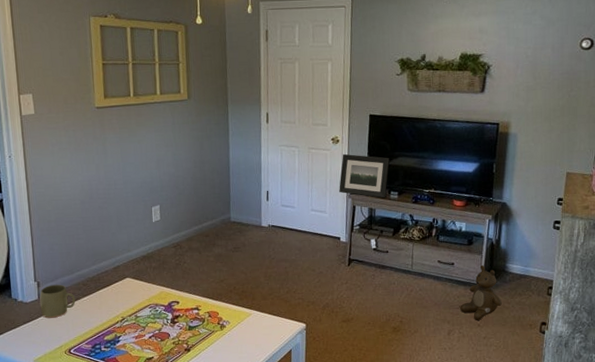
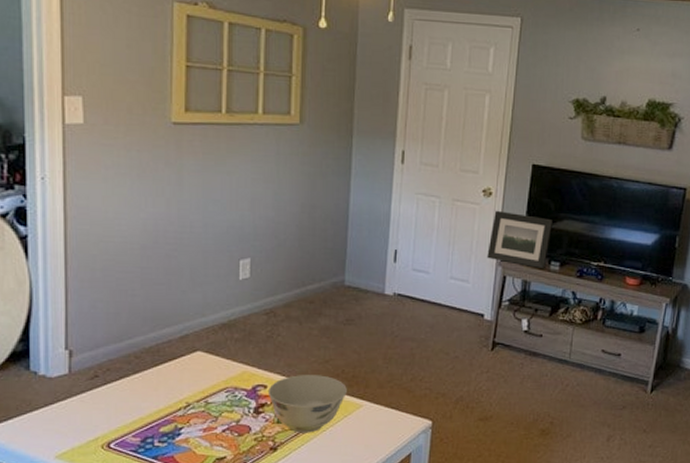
mug: present [39,284,76,318] -> none [70,355,123,400]
bowl: none [180,291,239,337] -> present [267,375,347,433]
teddy bear: present [460,264,502,320] -> none [624,357,674,425]

